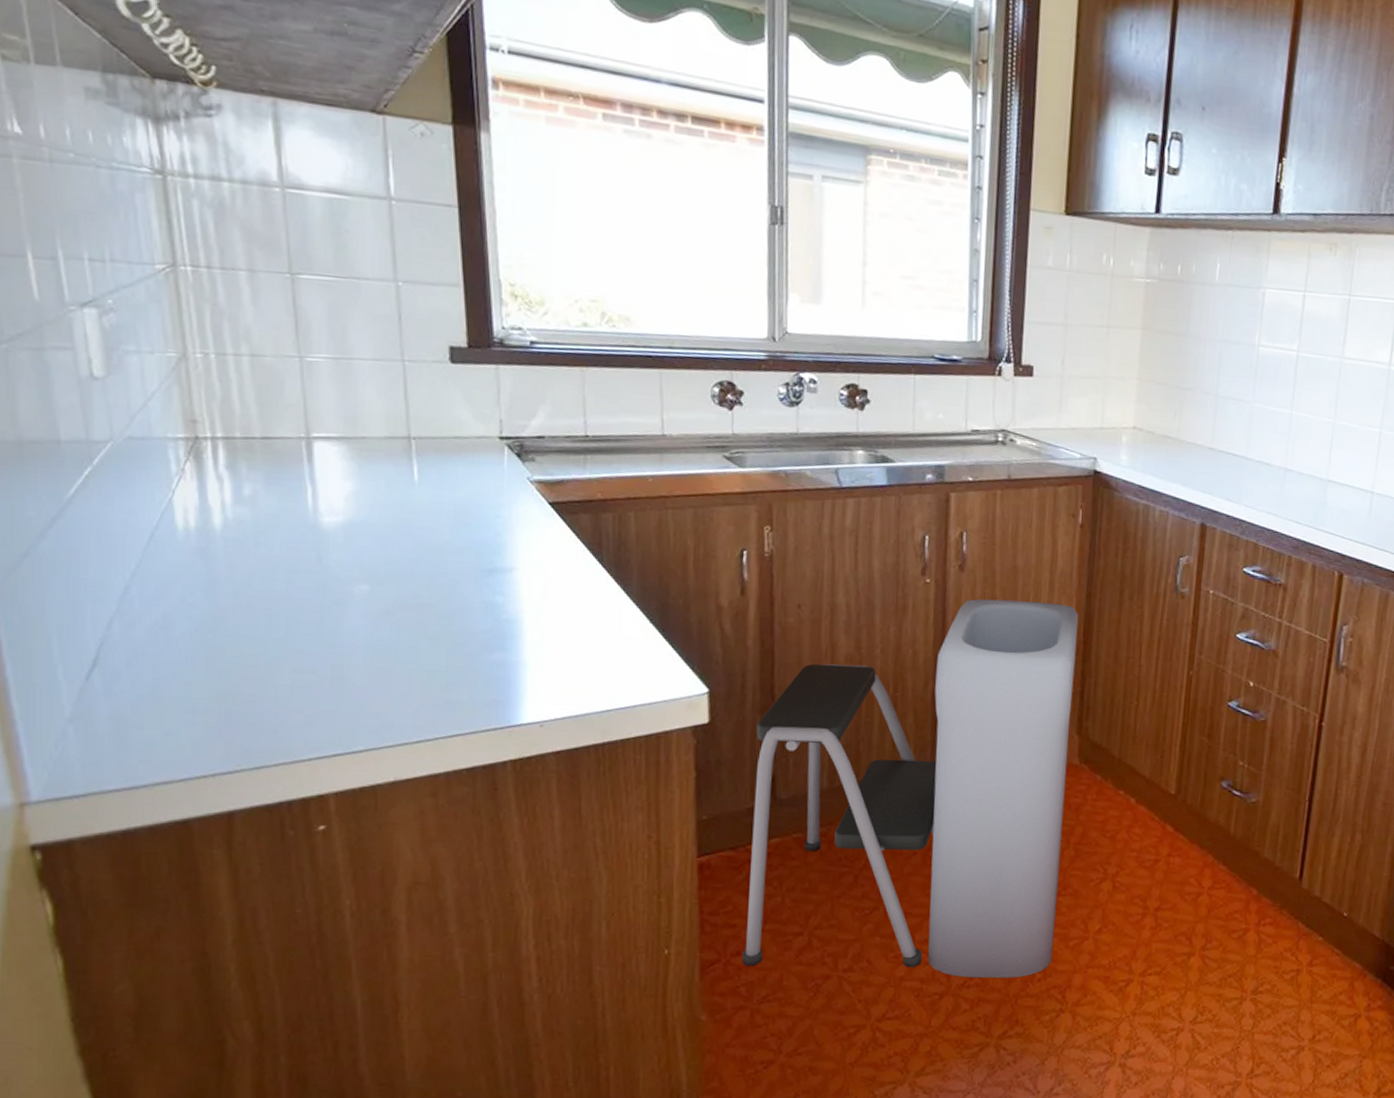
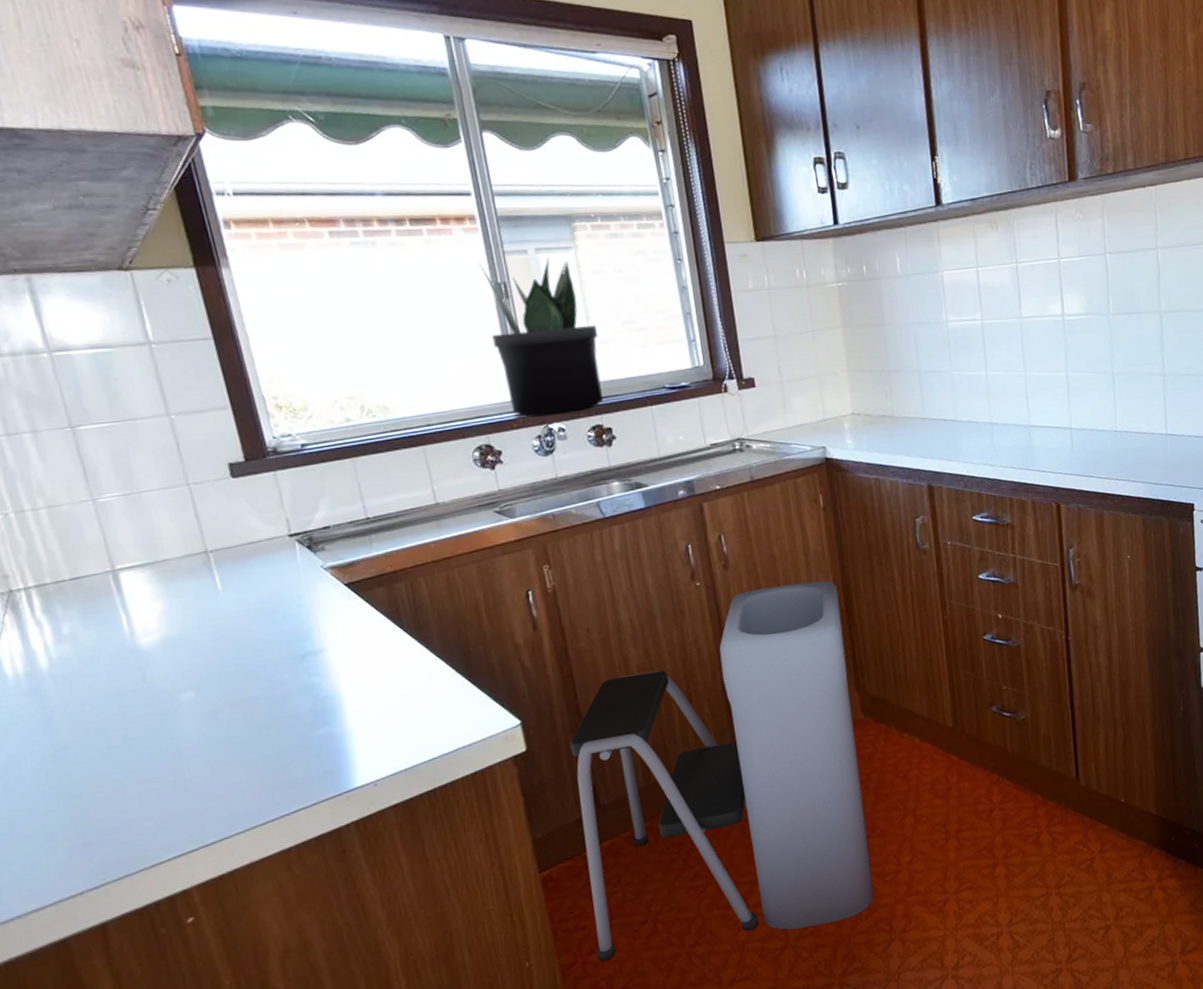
planter: none [756,179,873,366] -> present [478,258,603,418]

